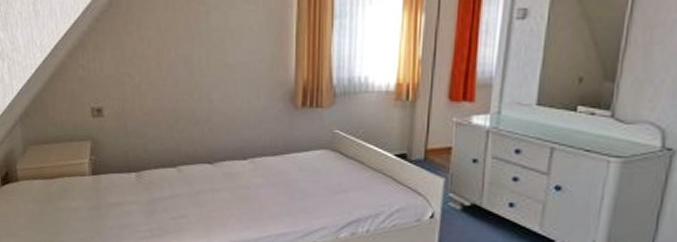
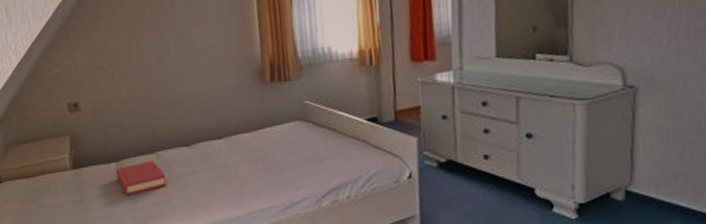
hardback book: none [135,174,186,208] -> present [115,160,167,196]

